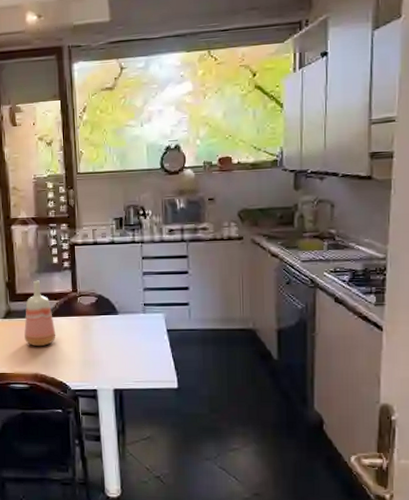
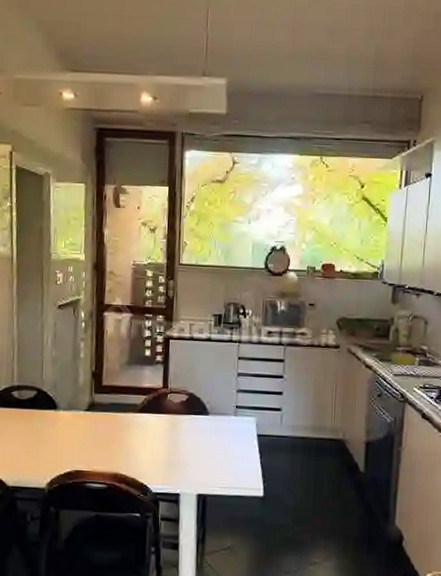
vase: present [24,280,56,346] -> none [107,372,141,444]

